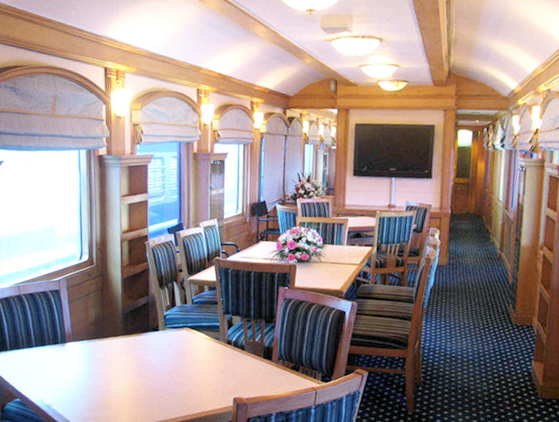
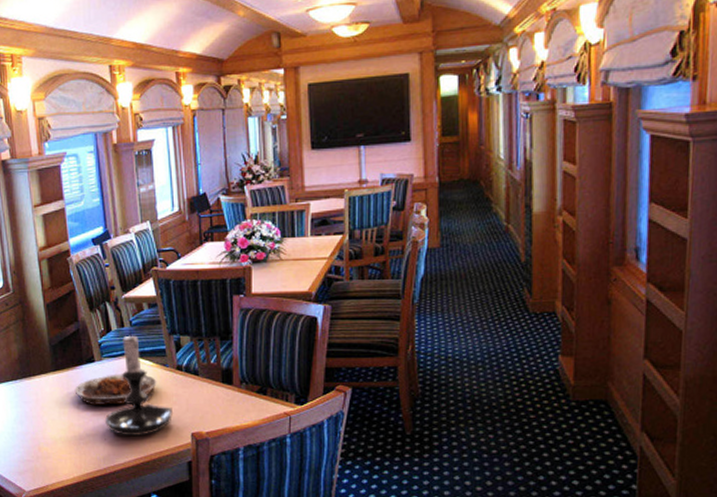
plate: none [139,342,209,368] -> present [74,374,157,406]
candle holder: none [161,307,221,397] -> present [104,330,174,436]

